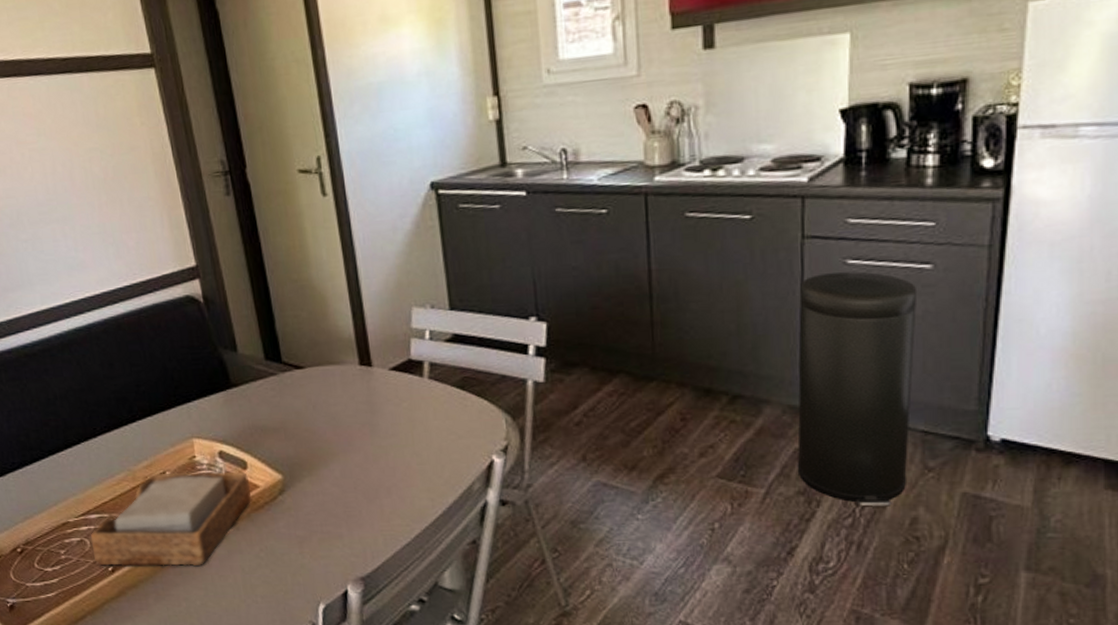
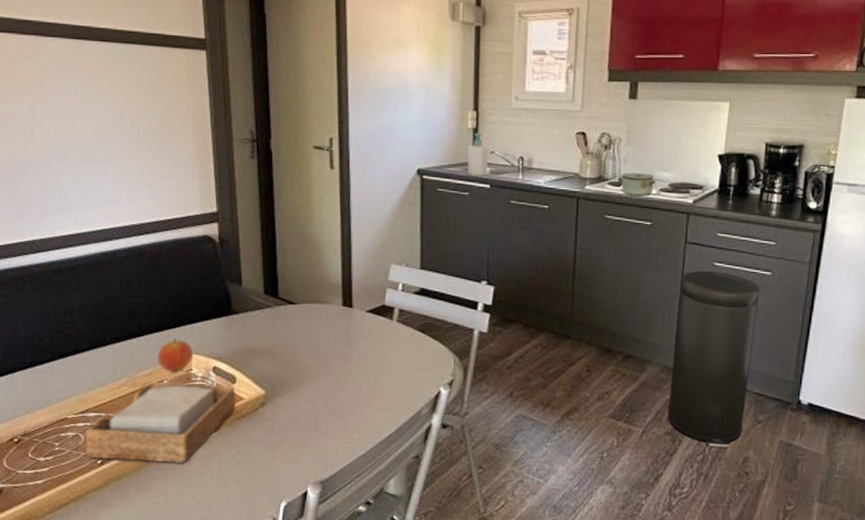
fruit: none [154,420,194,462] -> present [158,337,192,373]
soap bottle: none [491,124,523,184] -> present [467,132,489,177]
cooking pot: none [701,149,753,184] -> present [620,173,656,197]

